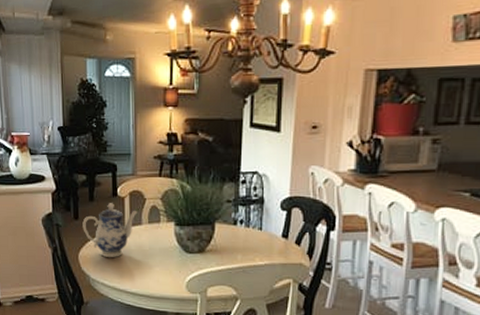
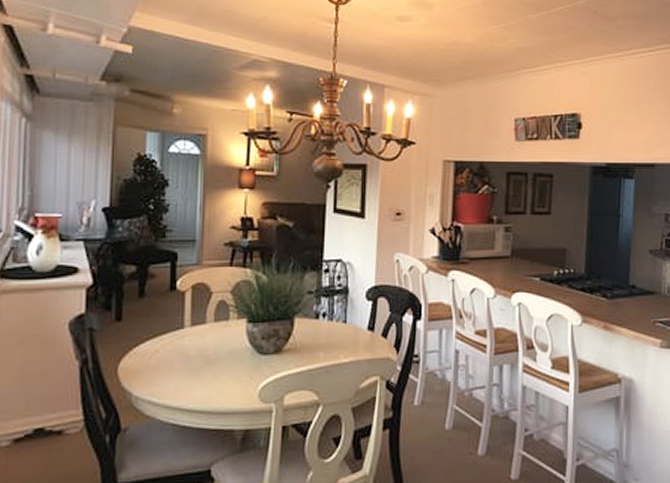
teapot: present [82,203,138,257] -> none [127,299,202,367]

